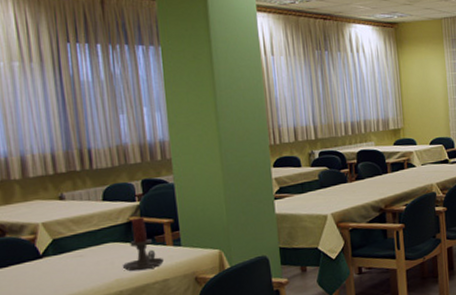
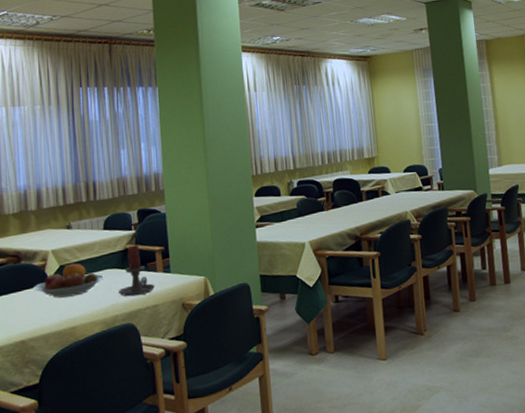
fruit bowl: none [22,236,106,274] -> present [33,263,104,298]

